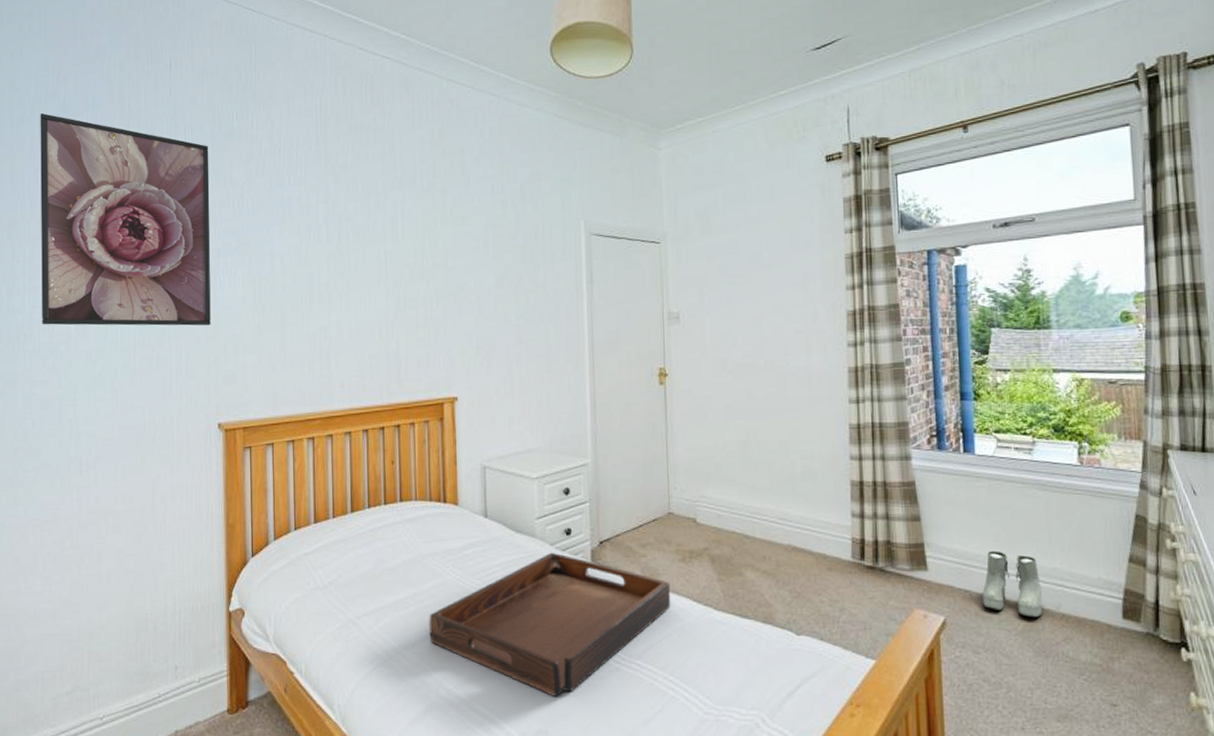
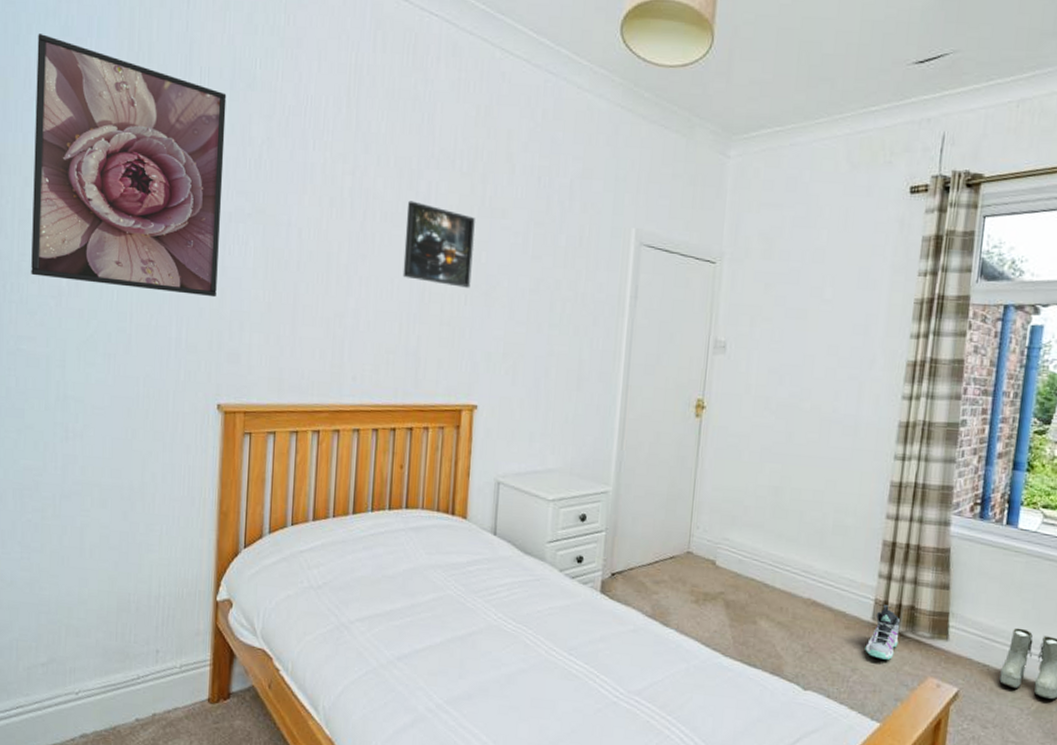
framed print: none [377,219,441,291] -> present [403,200,475,288]
serving tray: present [429,552,671,696] -> none [424,578,680,723]
sneaker: none [849,543,881,596] -> present [865,605,901,660]

